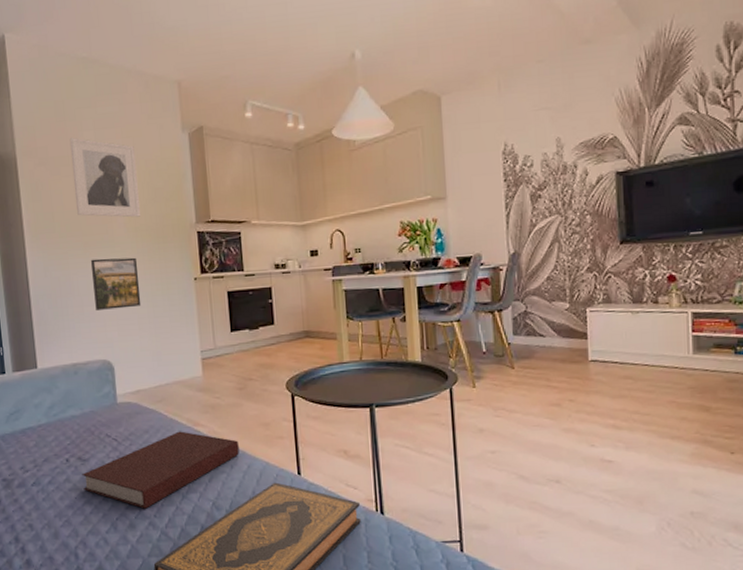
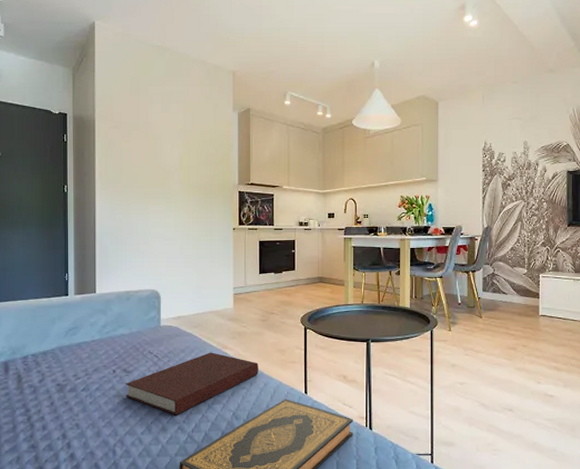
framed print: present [69,138,140,218] -> none [140,108,193,176]
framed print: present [90,257,142,310] -> none [148,207,188,249]

